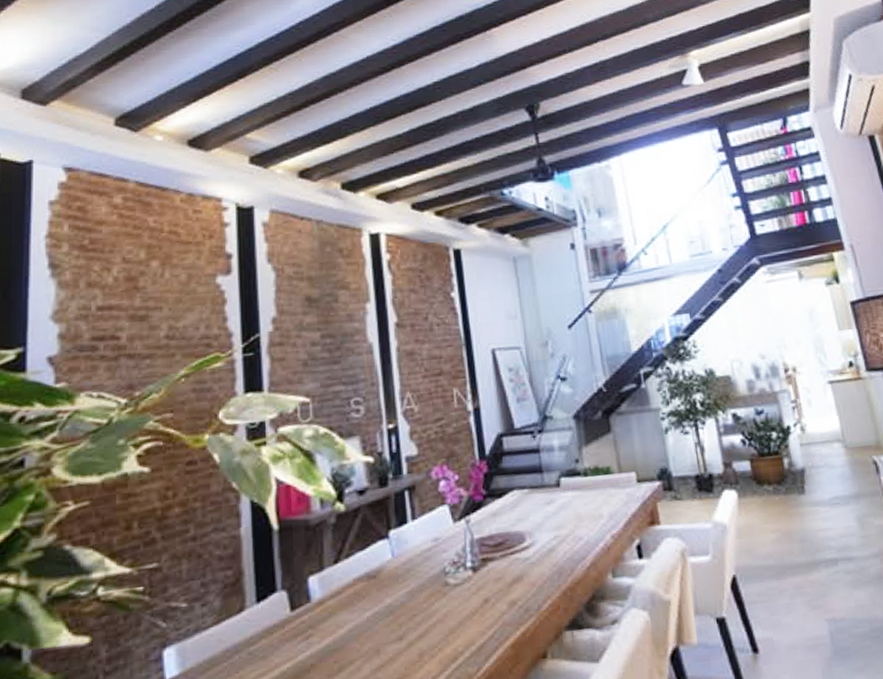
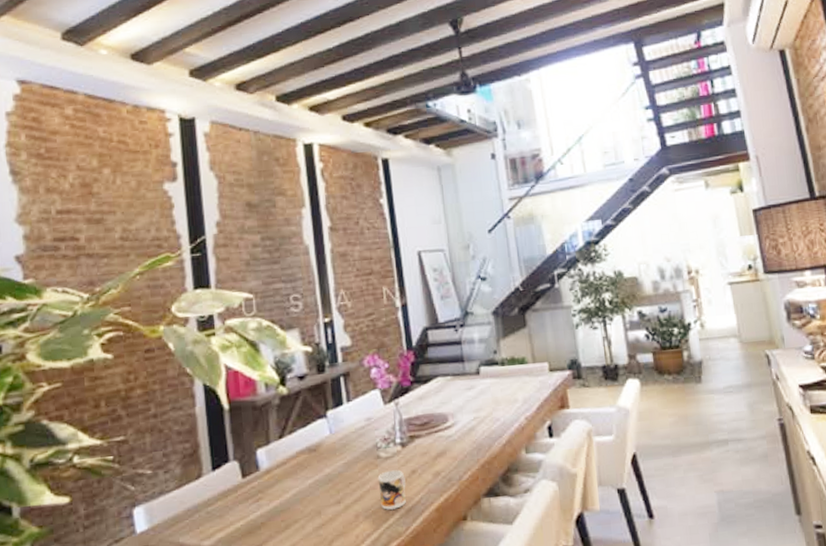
mug: none [445,598,478,647] -> present [377,469,406,510]

